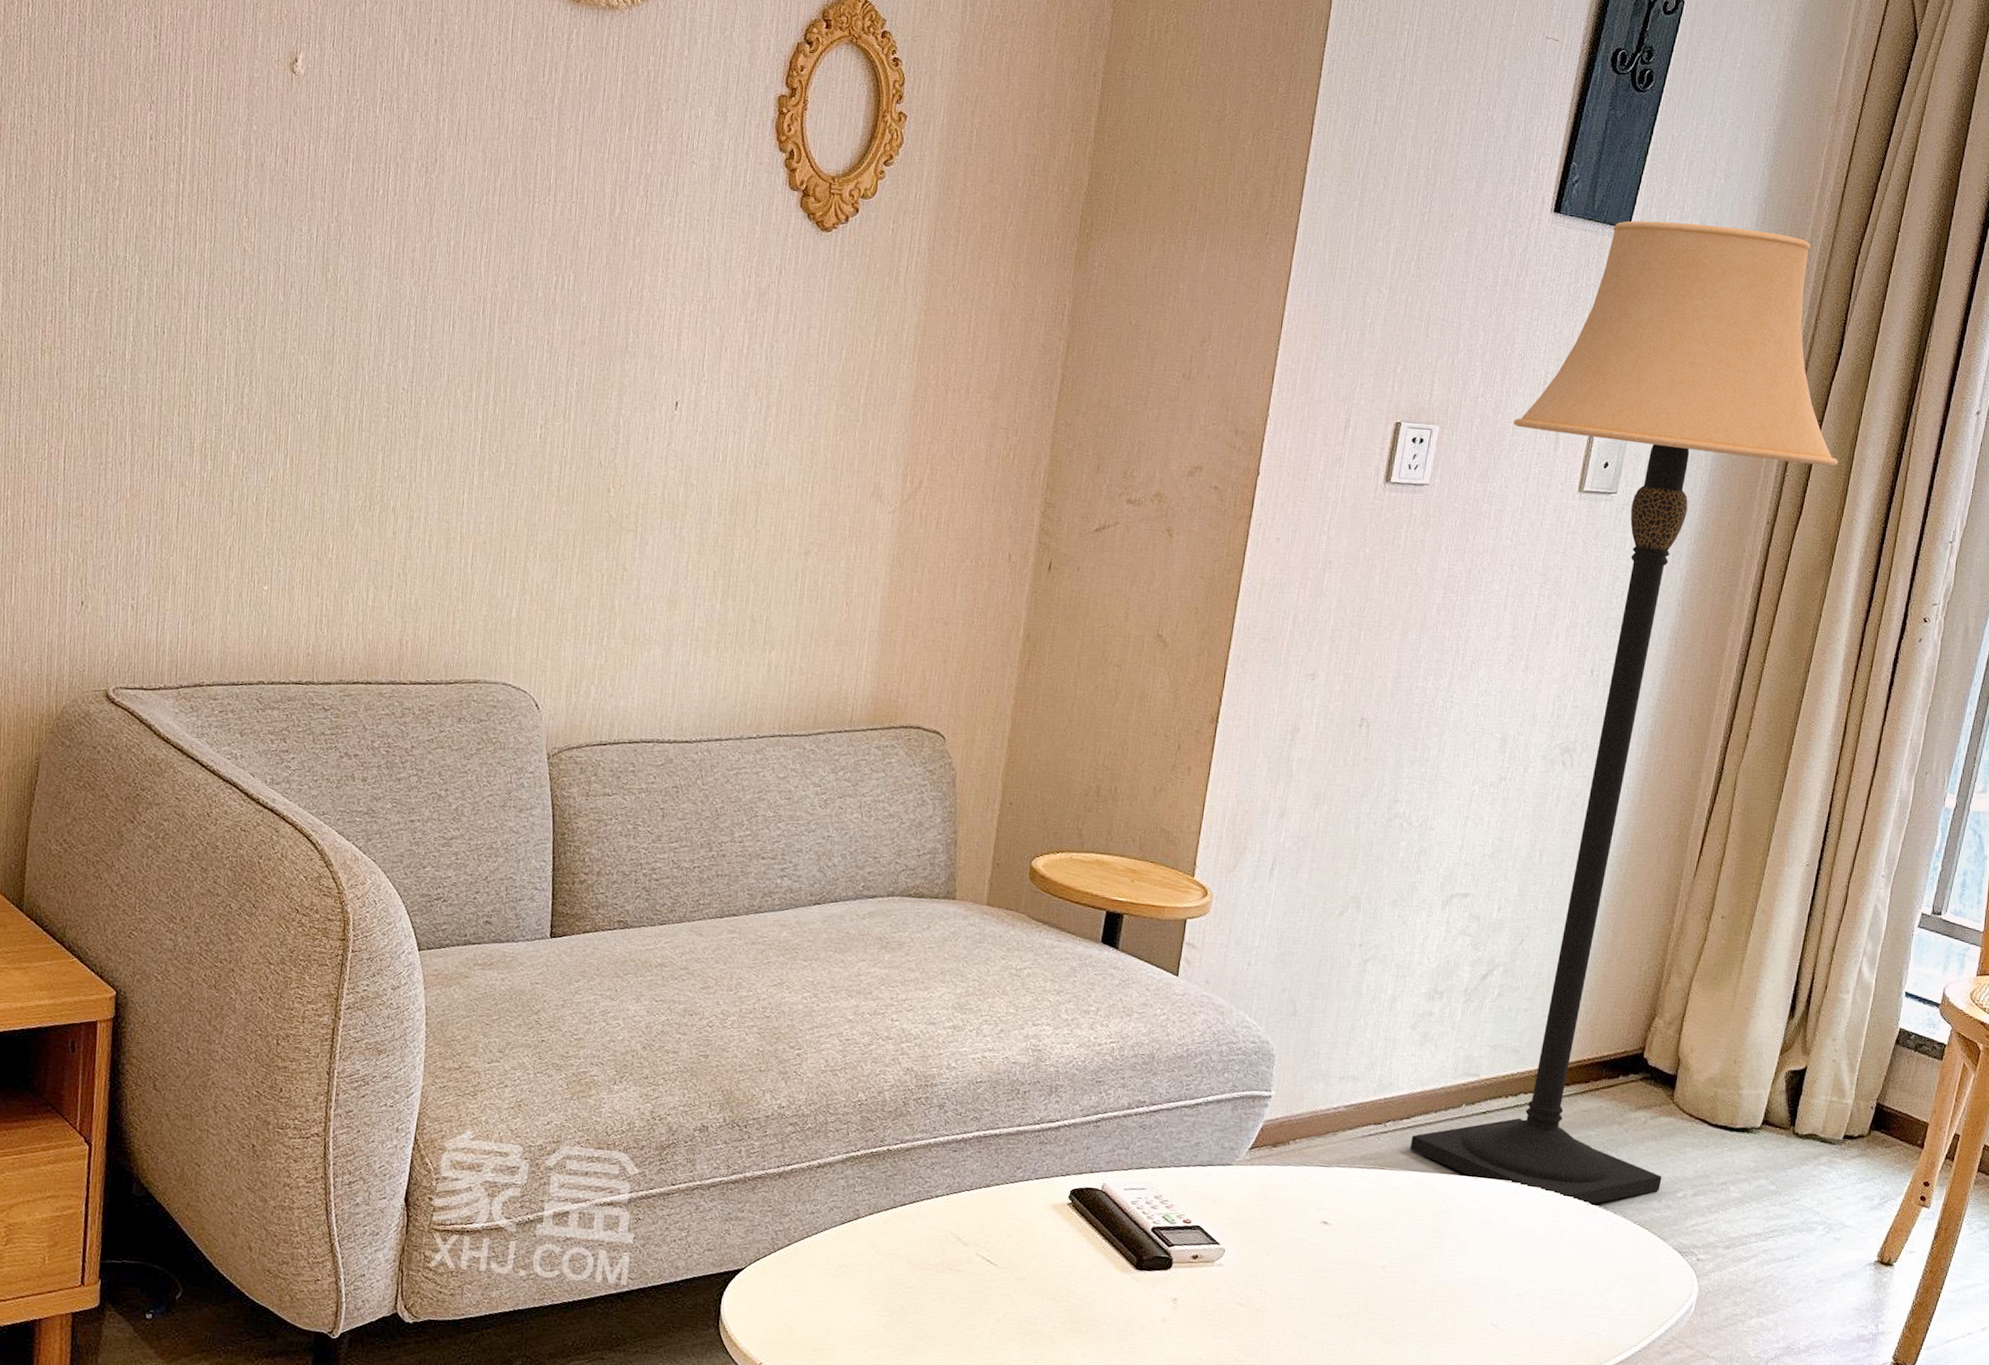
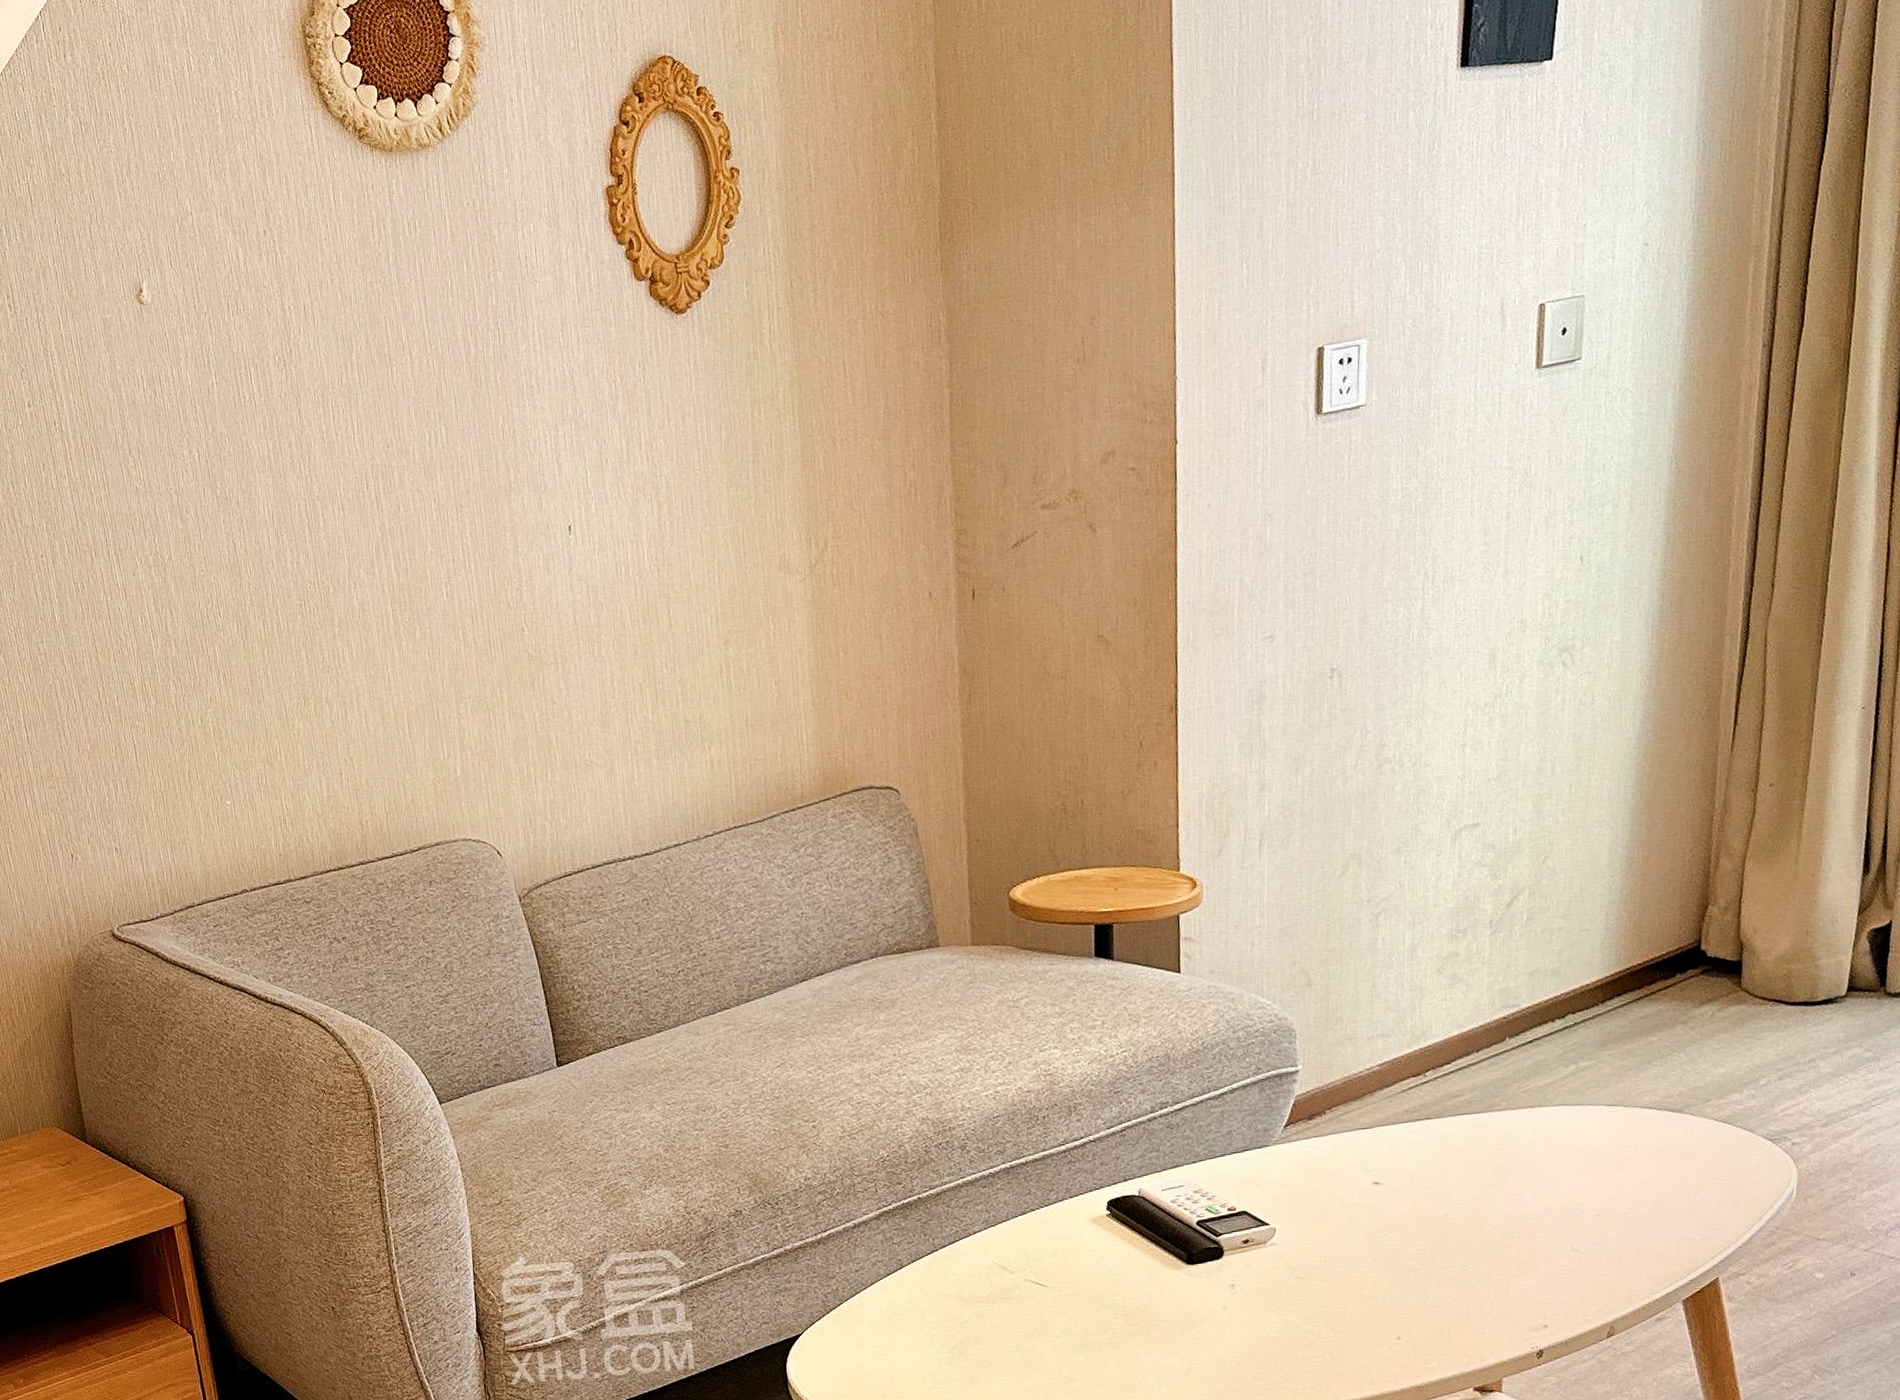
lamp: present [1409,220,1839,1206] -> none [1450,12,1841,1113]

